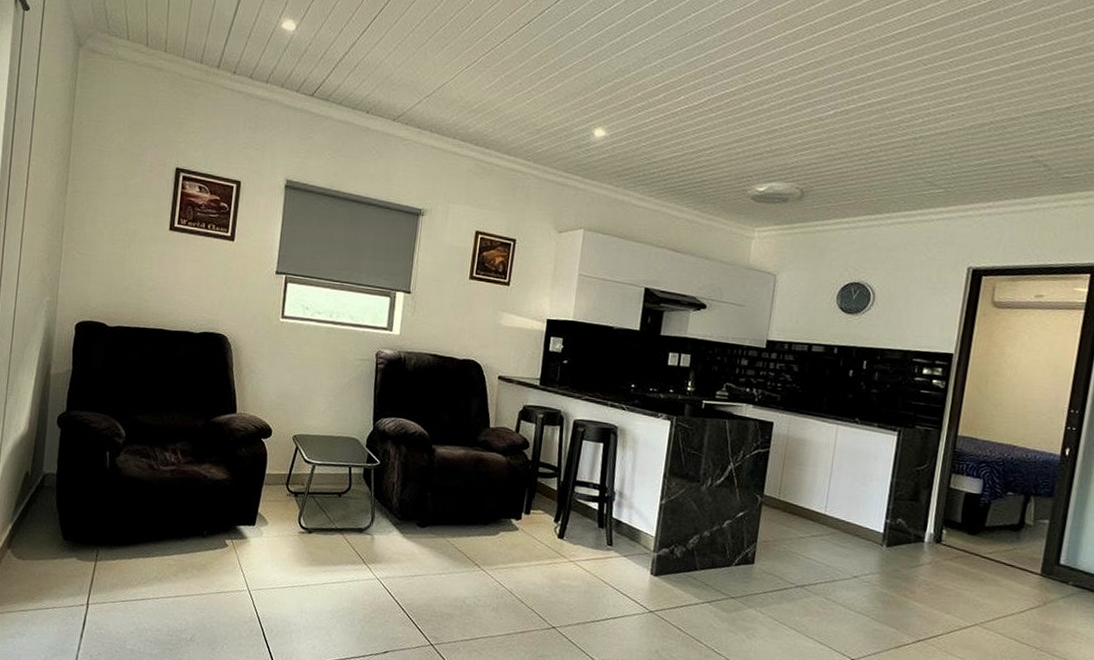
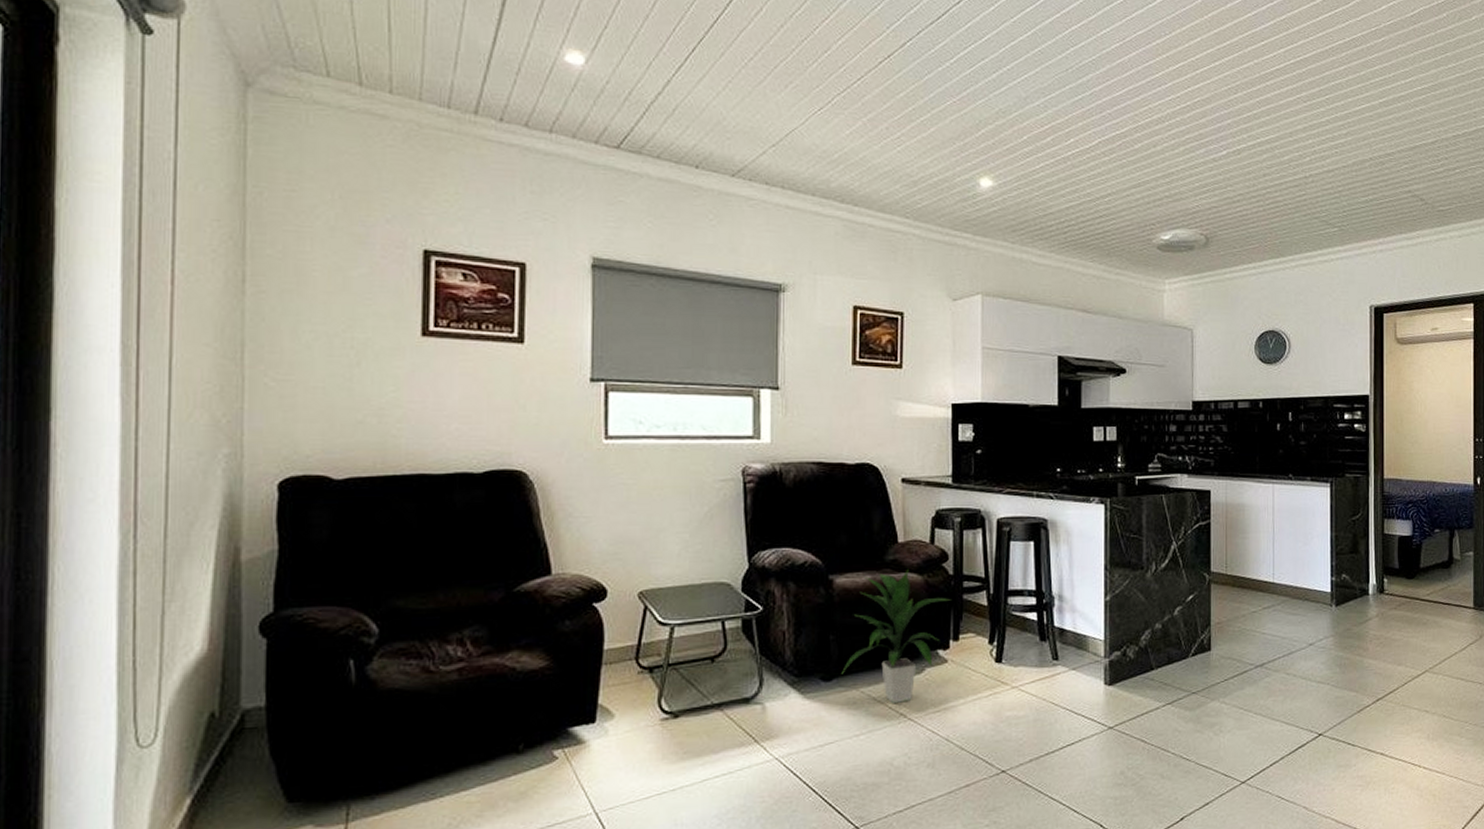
indoor plant: none [434,450,527,556] -> present [842,570,951,704]

